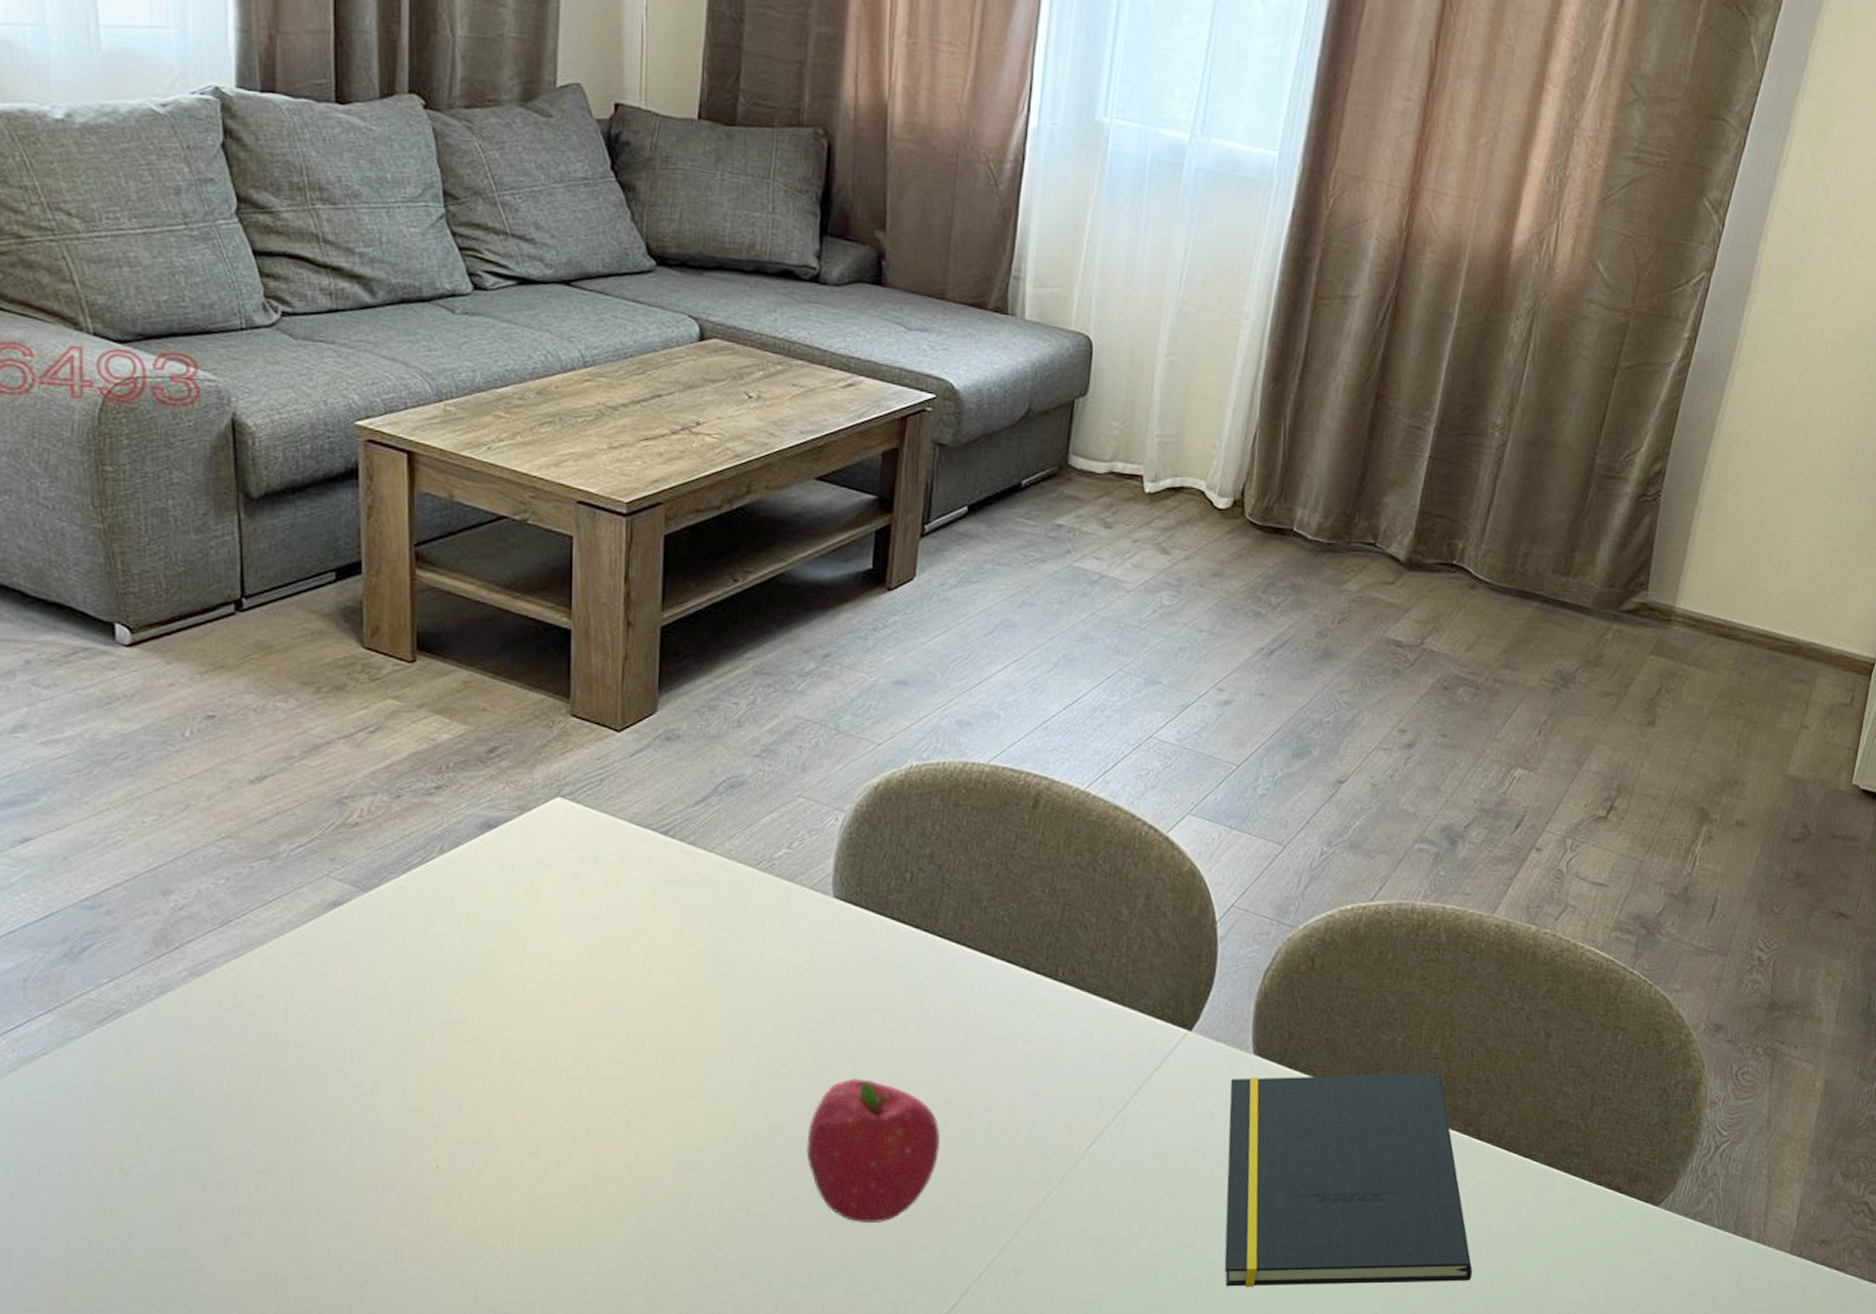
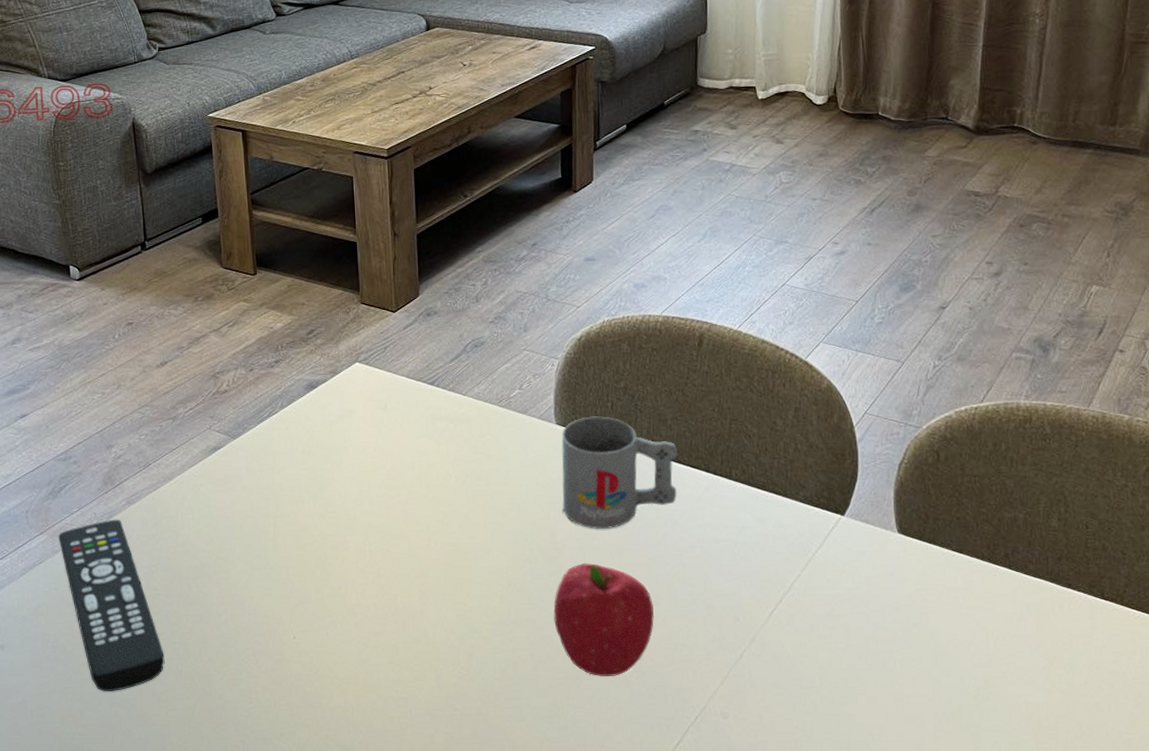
remote control: none [74,996,237,1238] -> present [58,519,165,692]
mug: none [832,890,991,1036] -> present [561,416,677,529]
notepad: present [1224,1073,1473,1287] -> none [881,544,1114,728]

